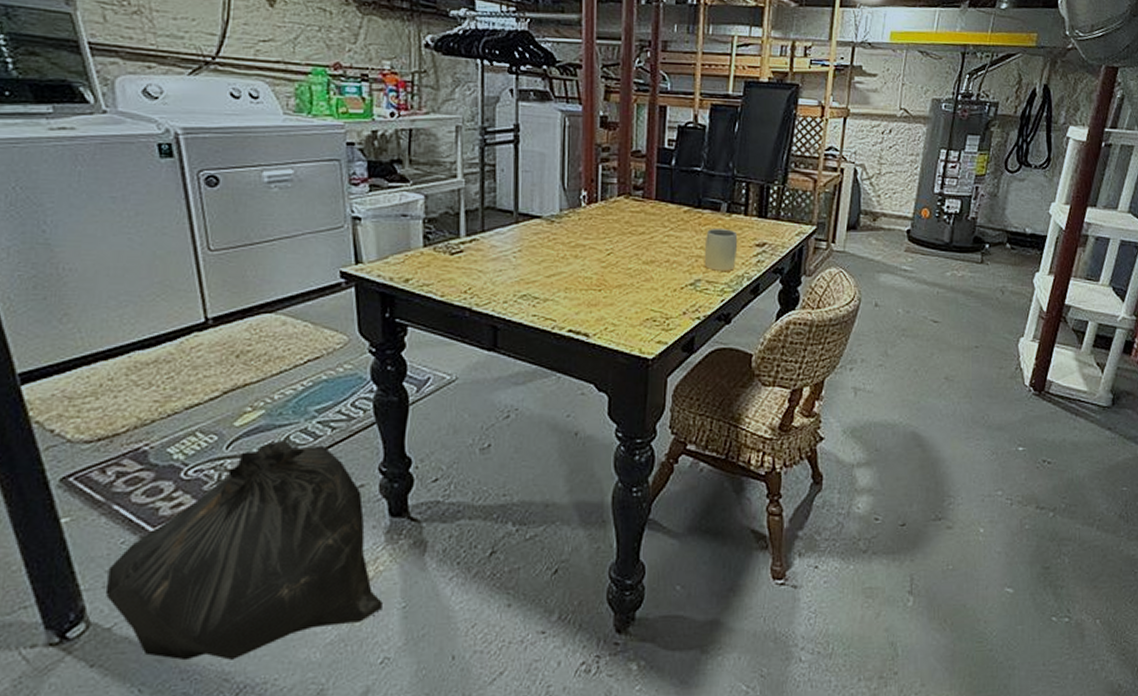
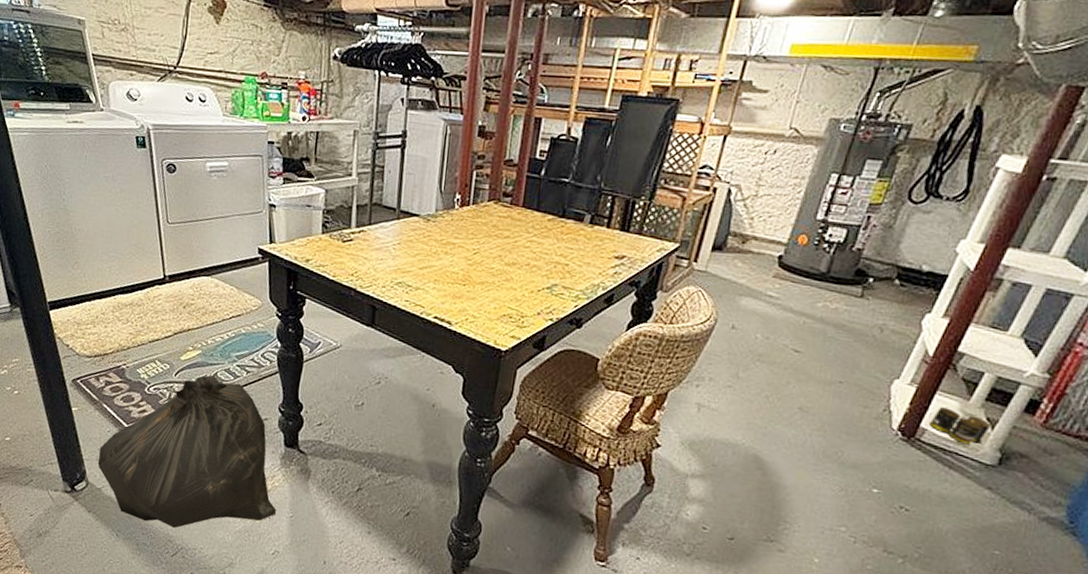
mug: present [704,229,738,271] -> none [562,238,598,279]
paint can: none [1054,358,1101,391] -> present [930,407,992,445]

